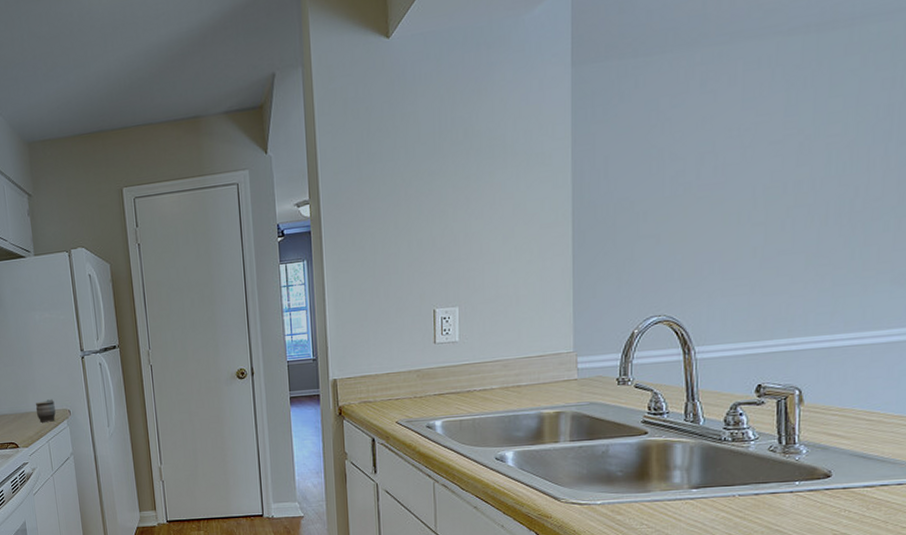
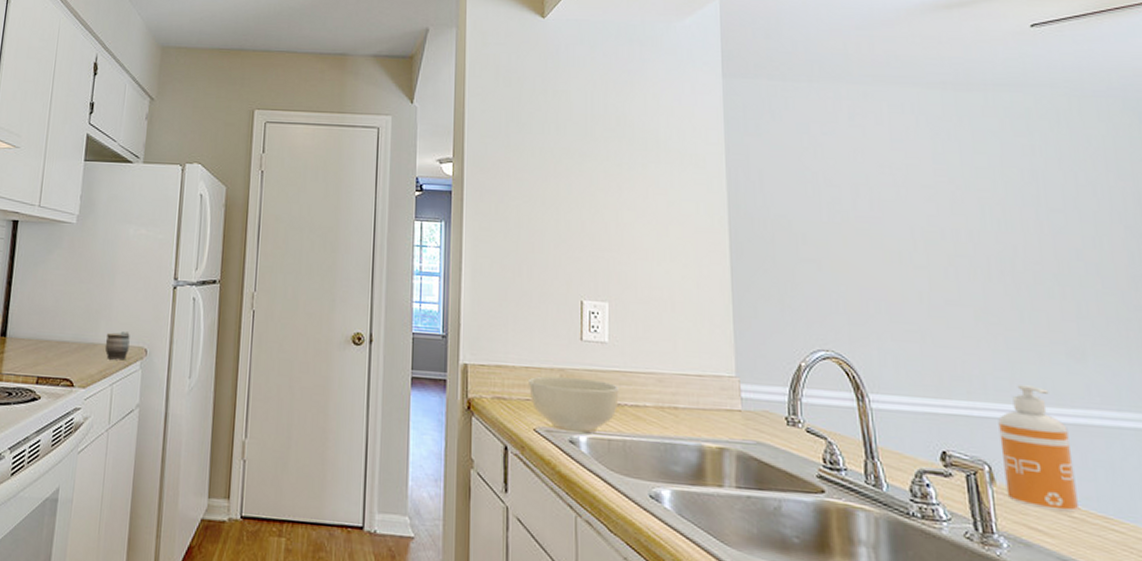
bowl: none [390,374,469,419] -> present [529,376,619,433]
soap dispenser: none [812,315,880,419] -> present [998,385,1078,513]

